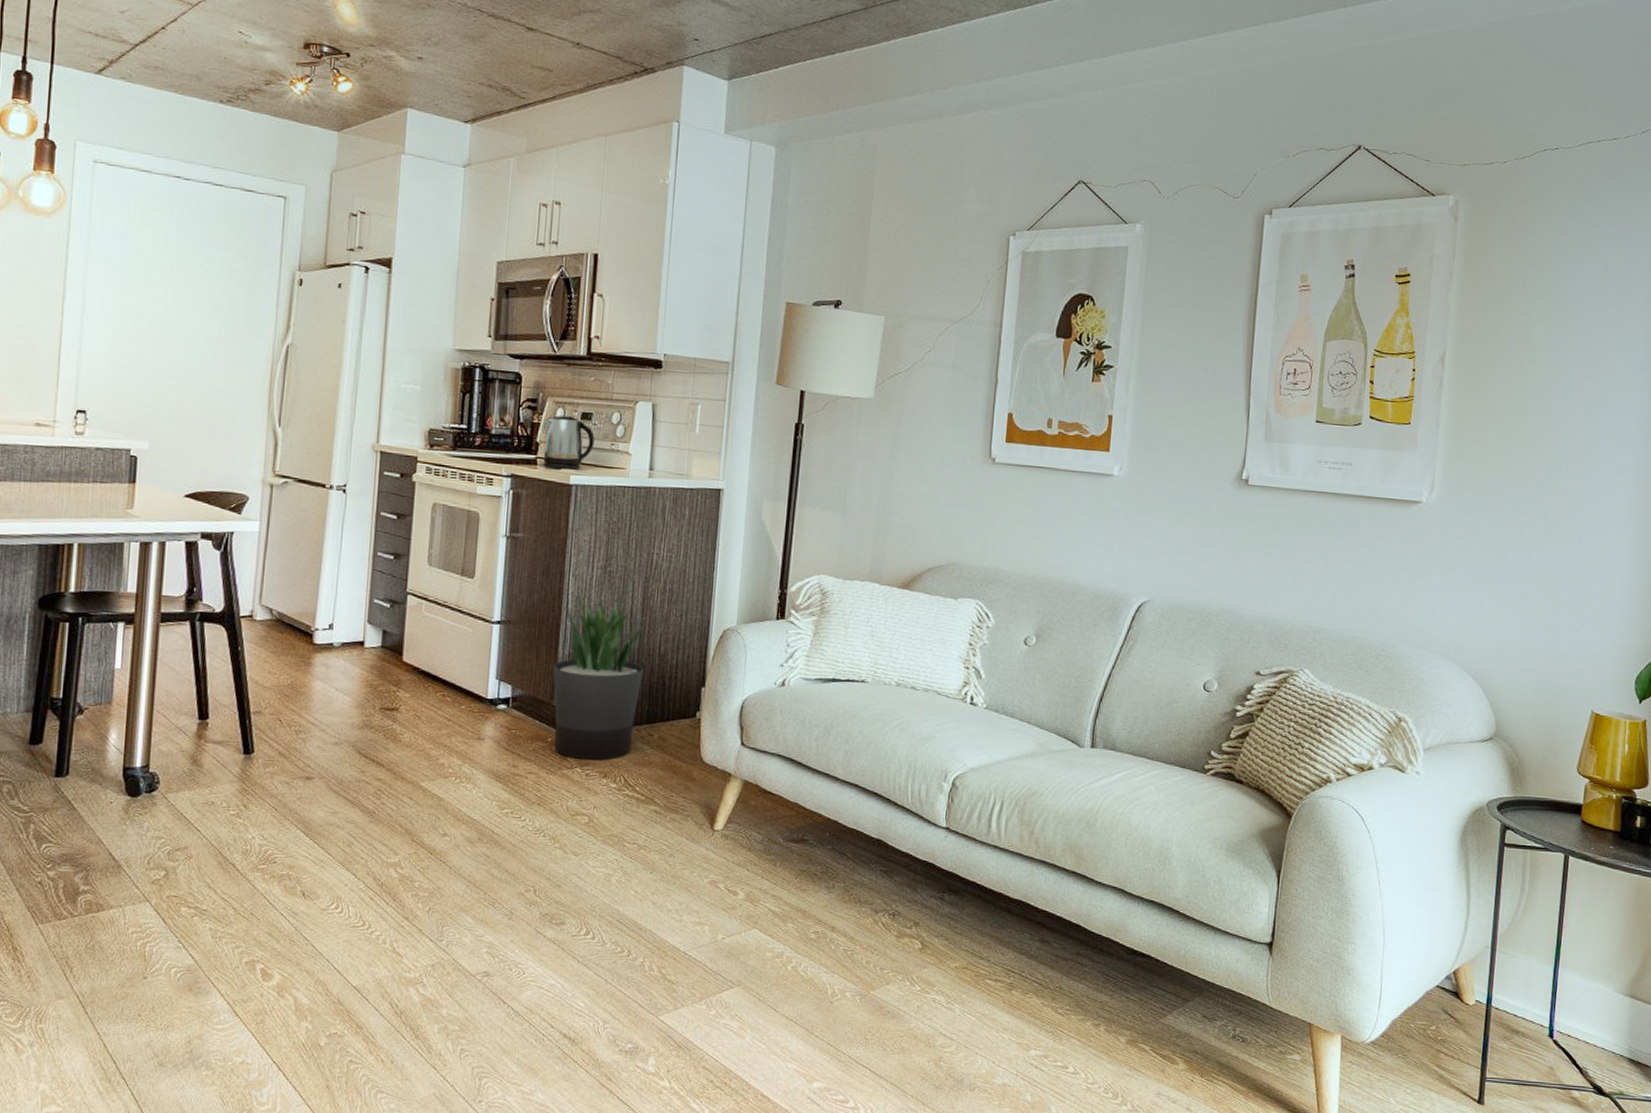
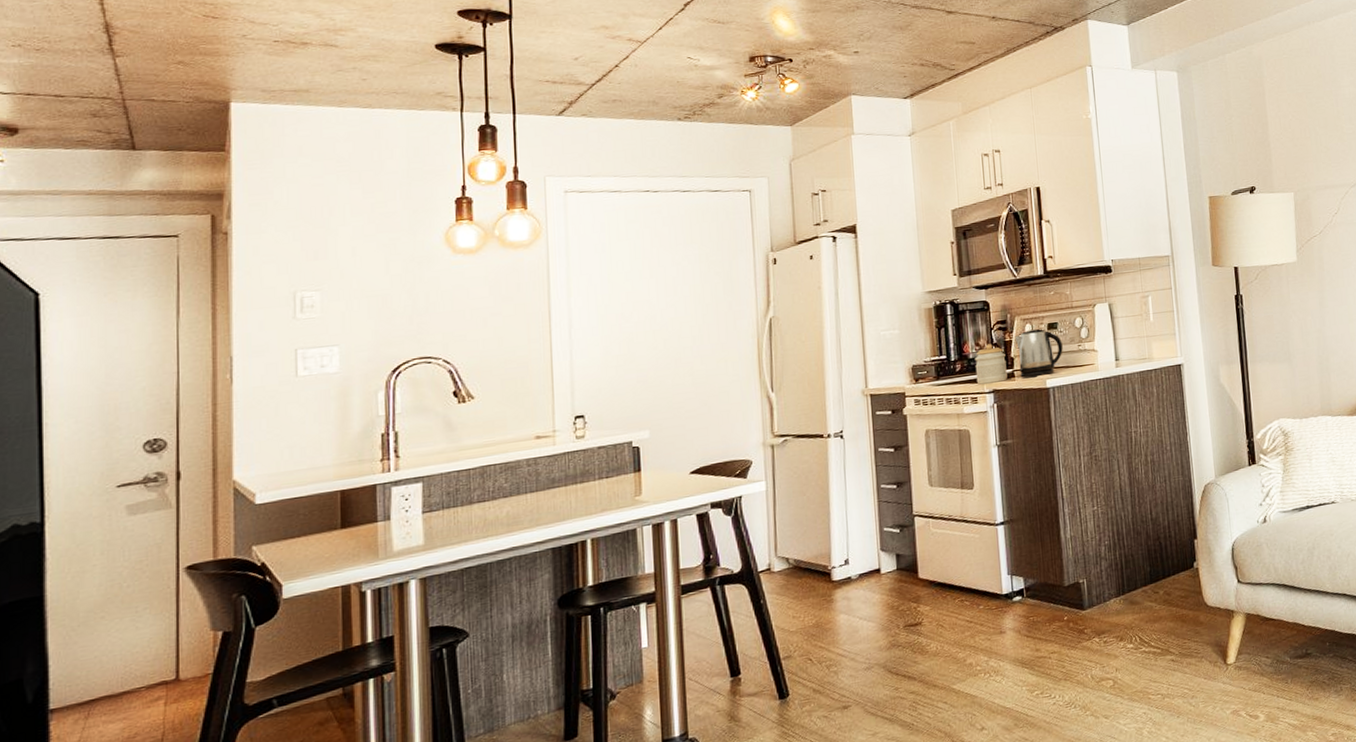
jar: none [495,422,531,467] -> present [974,344,1008,385]
planter: present [553,587,646,760] -> none [1058,476,1141,630]

